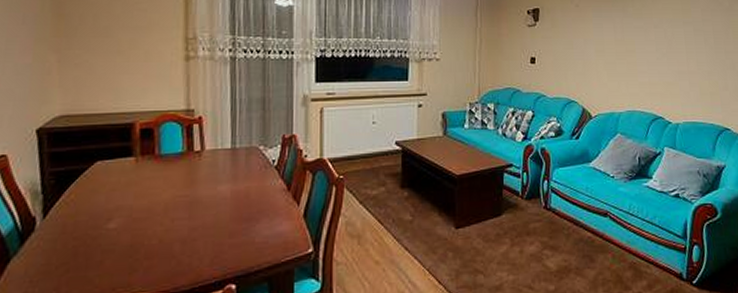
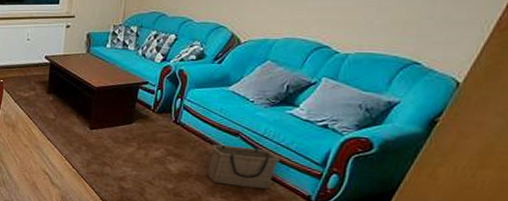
basket: none [585,227,649,275] -> present [207,144,281,189]

